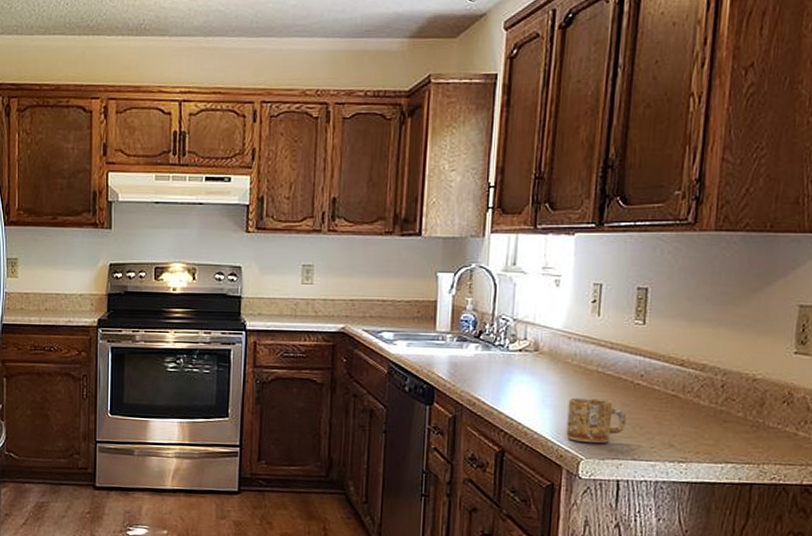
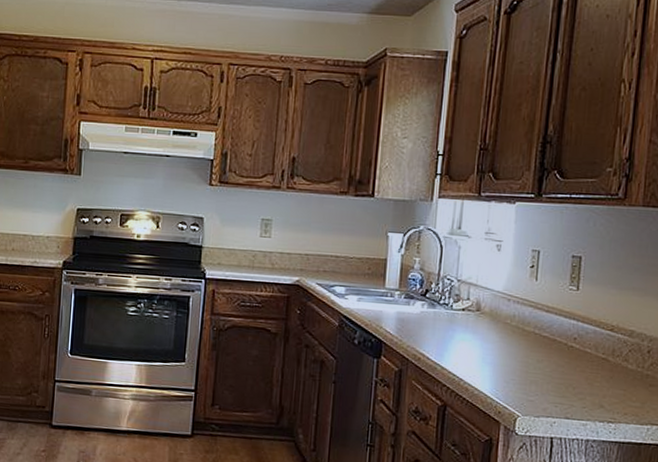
mug: present [566,397,627,444] -> none [504,356,561,402]

